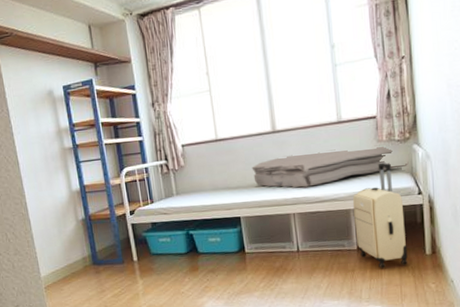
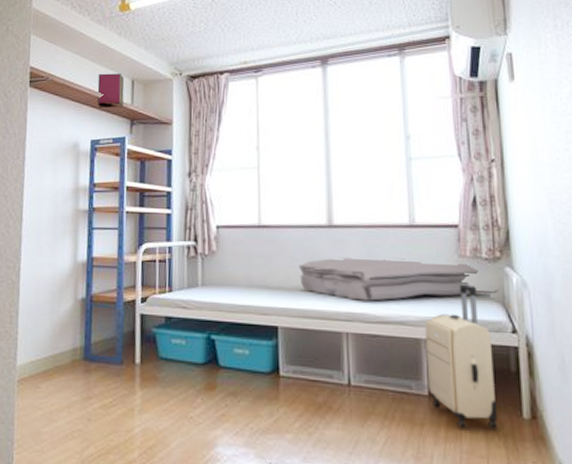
books: none [57,20,85,56] -> present [97,73,125,109]

